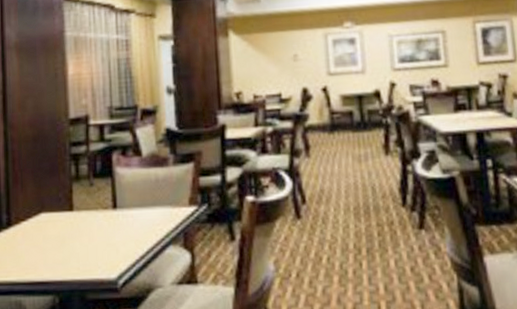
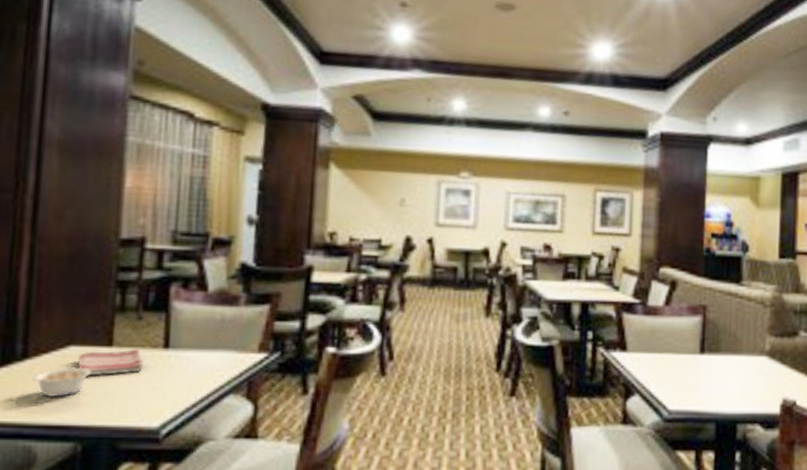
legume: none [16,231,59,259] -> present [32,367,91,398]
dish towel: none [48,211,99,238] -> present [77,349,144,376]

